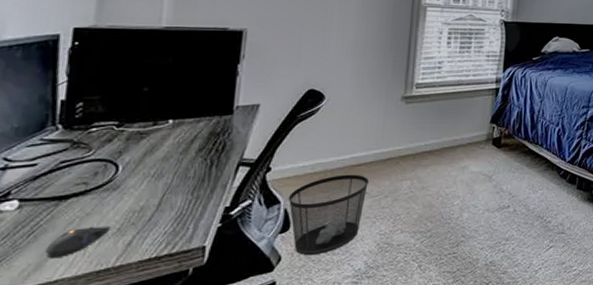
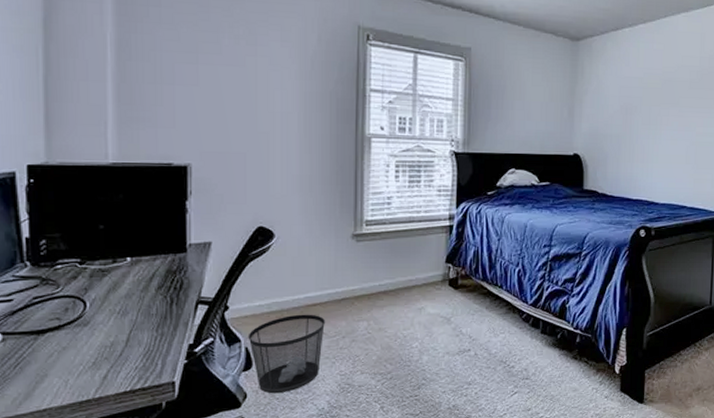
computer mouse: present [45,225,111,258] -> none [32,359,87,388]

